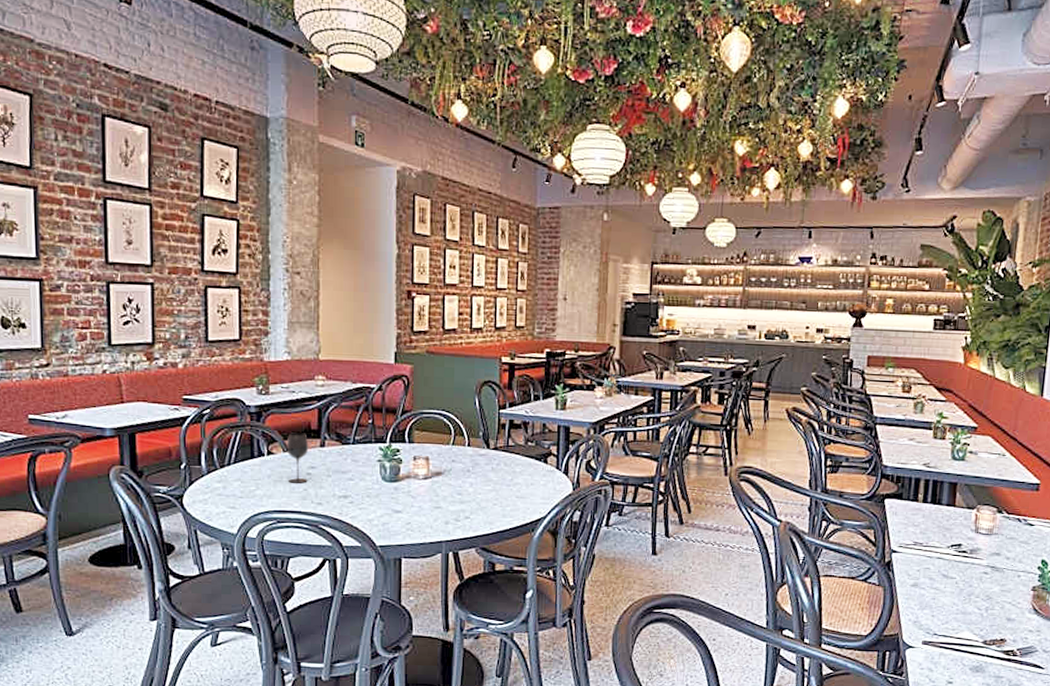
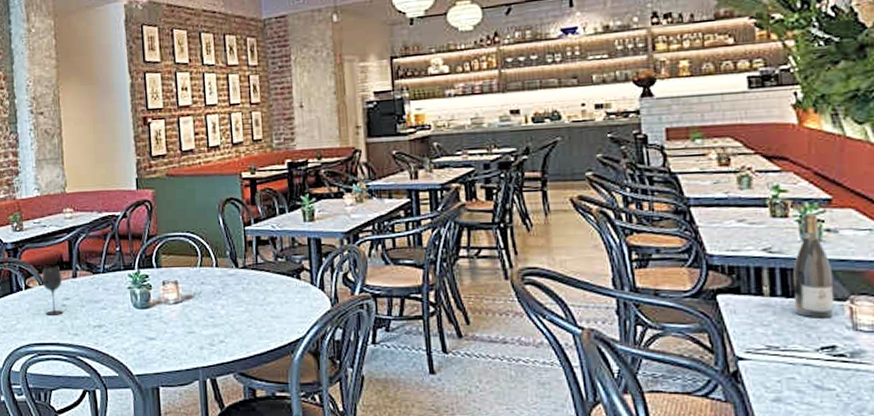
wine bottle: none [938,437,969,522] -> present [793,213,834,318]

